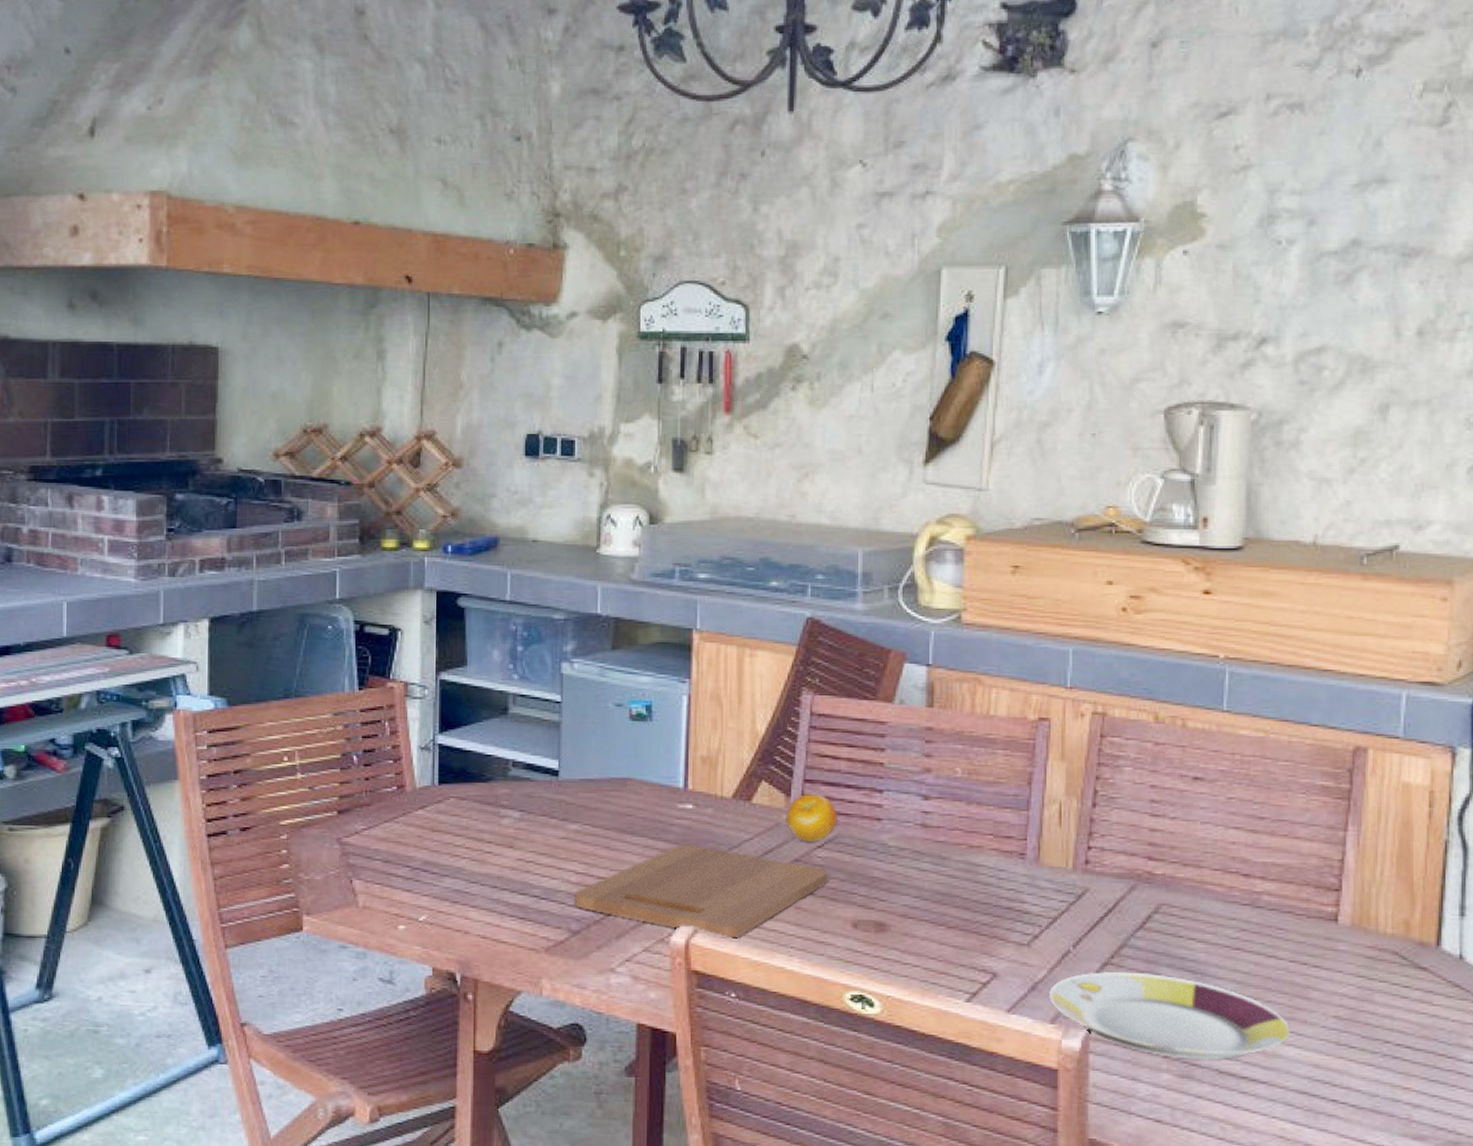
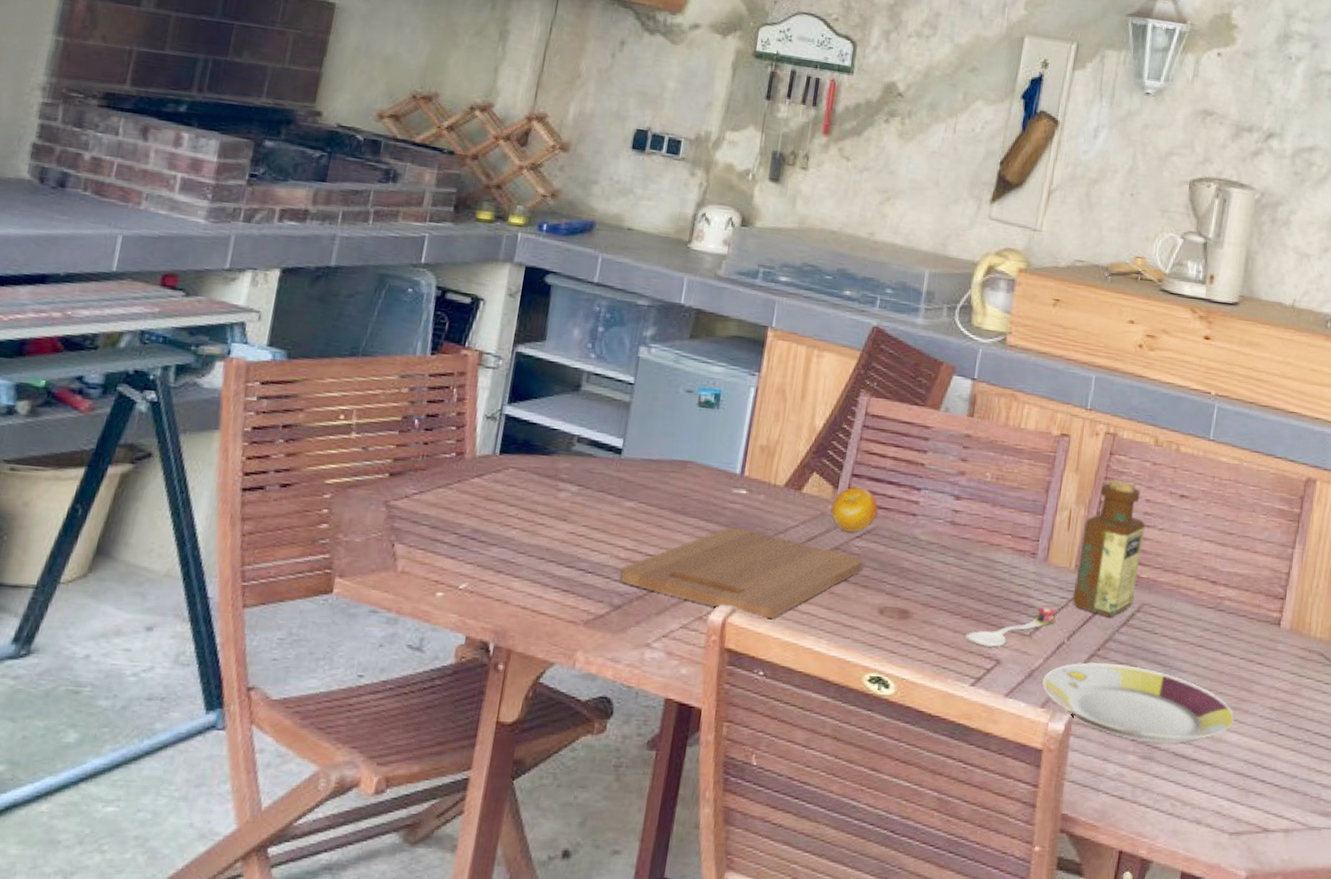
spoon: none [952,912,1058,959] -> present [964,606,1057,647]
bottle: none [1074,764,1154,920] -> present [1072,479,1146,617]

